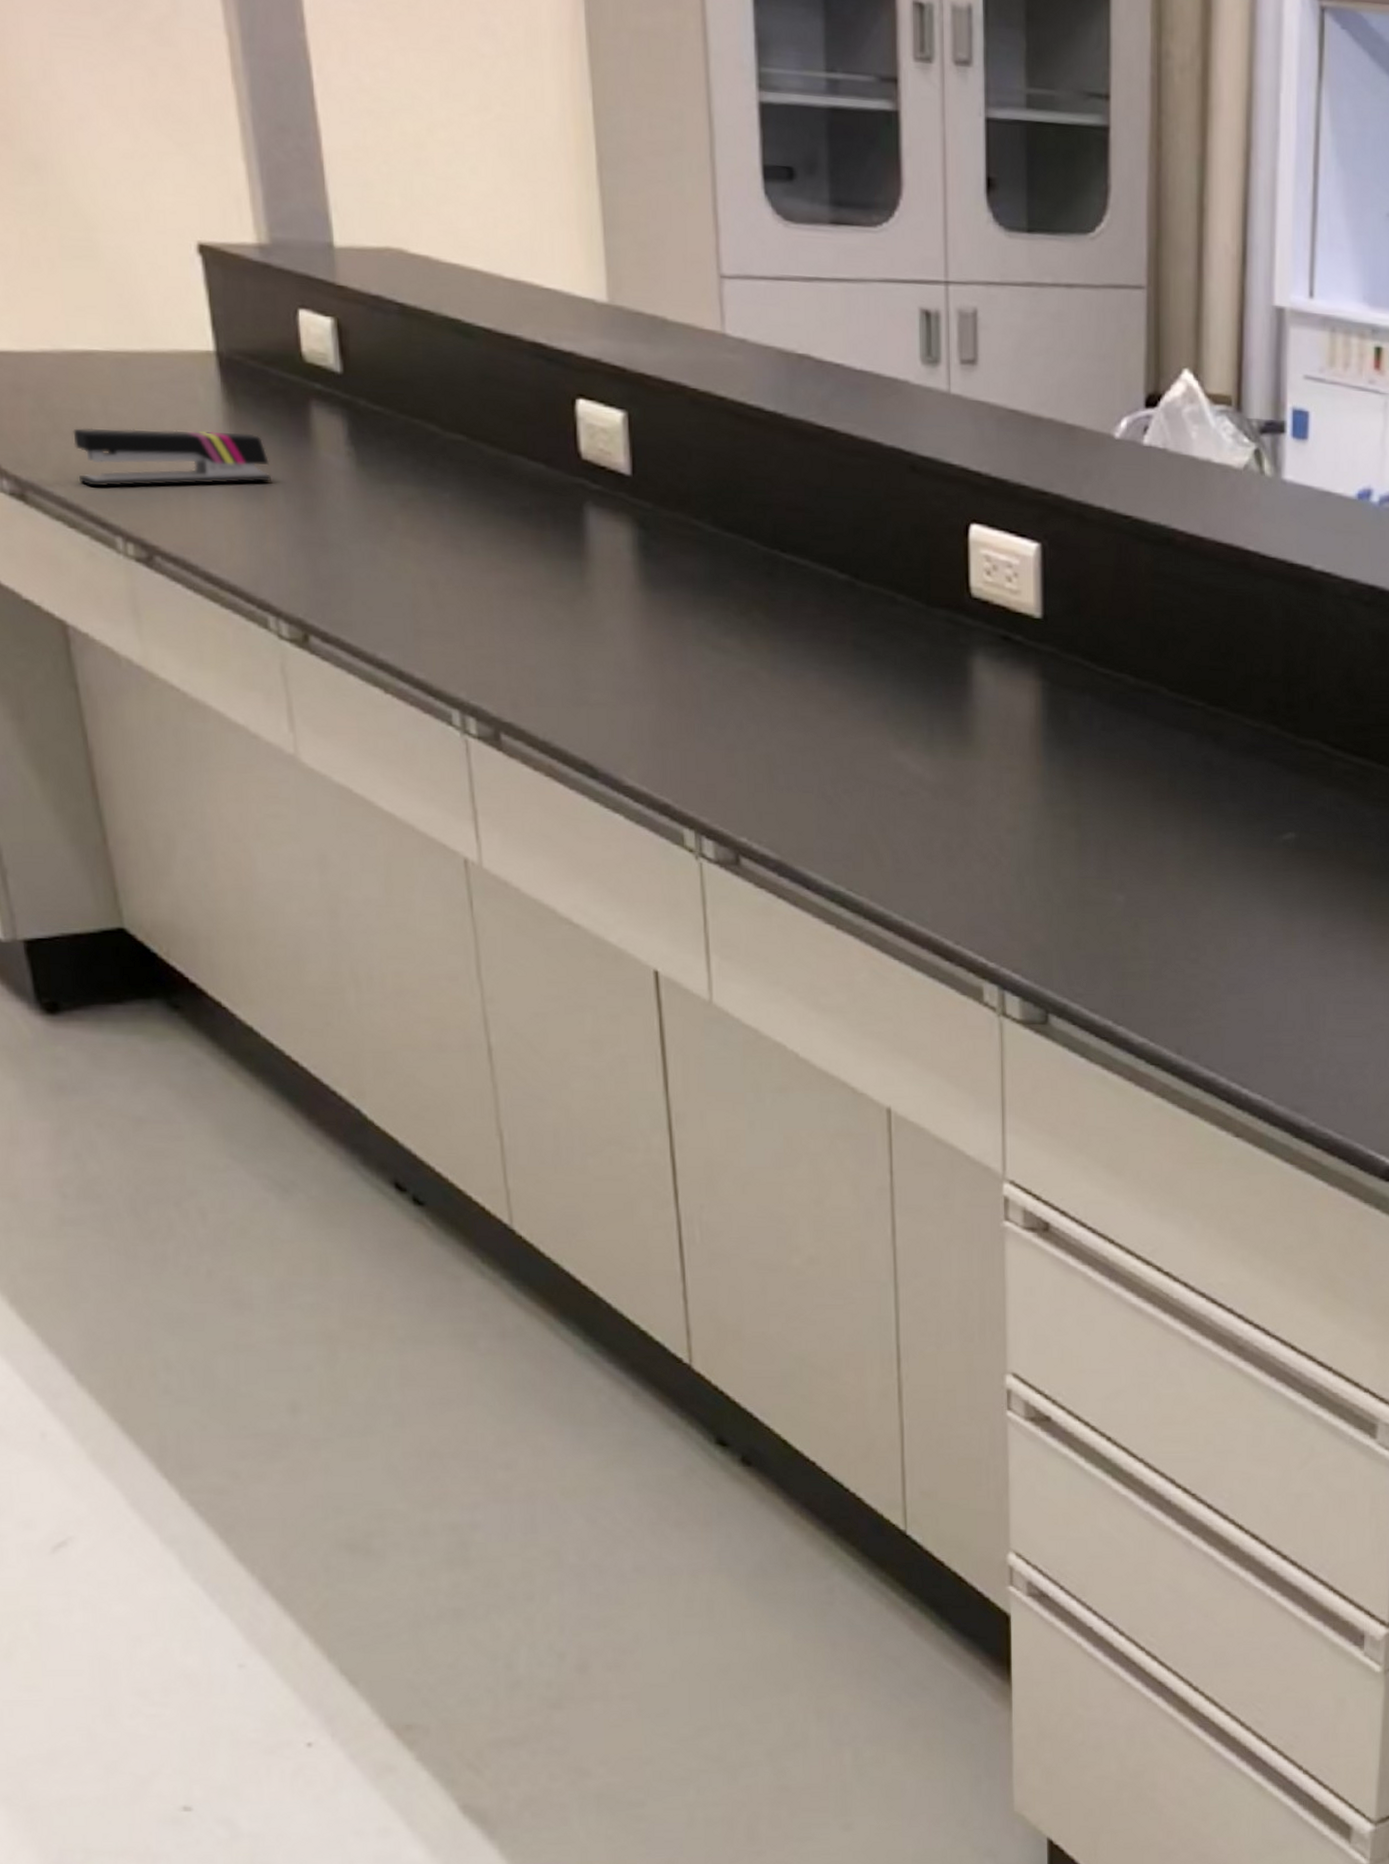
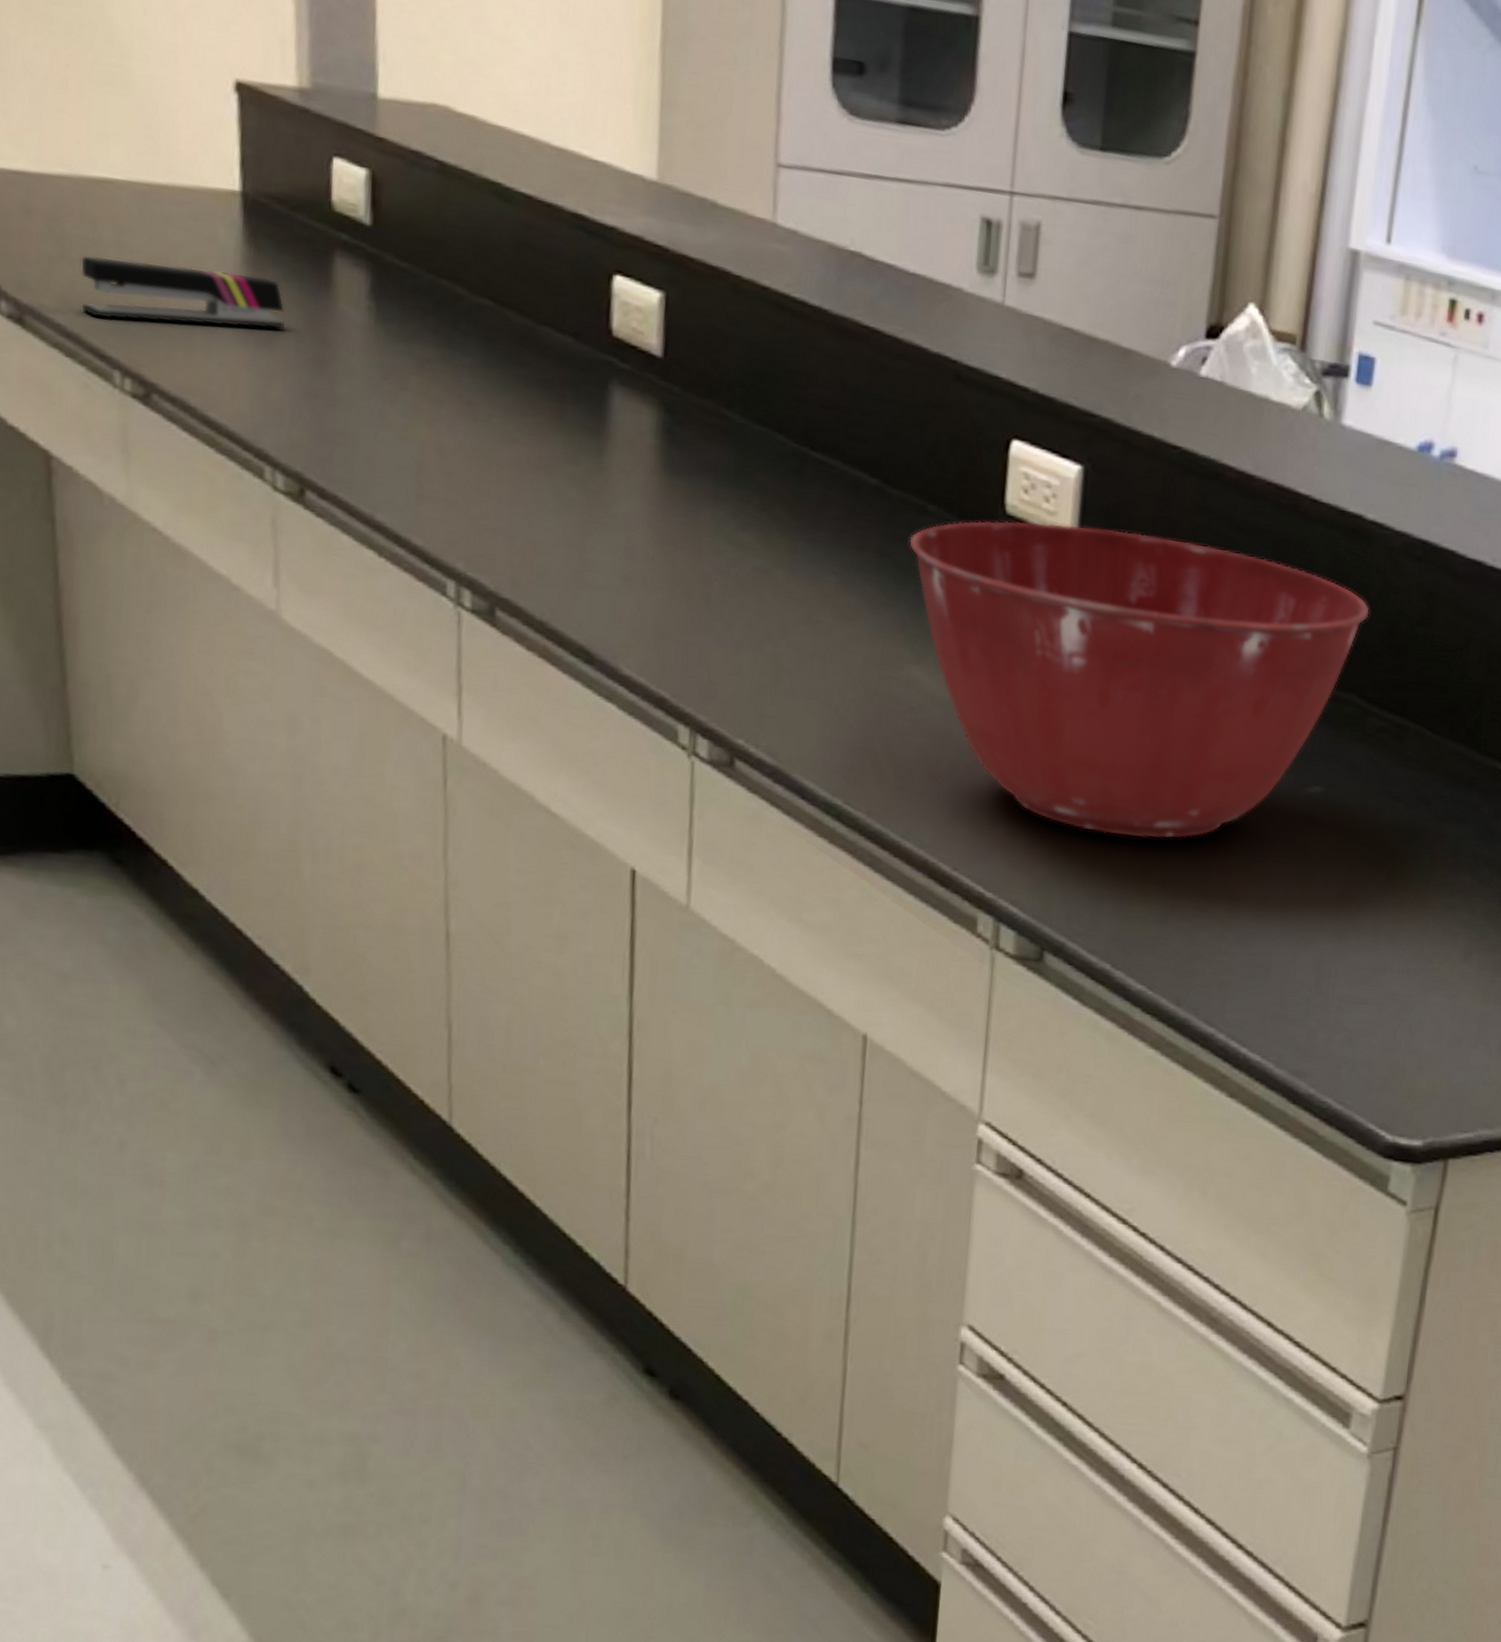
mixing bowl: none [883,601,1325,897] -> present [909,520,1370,839]

